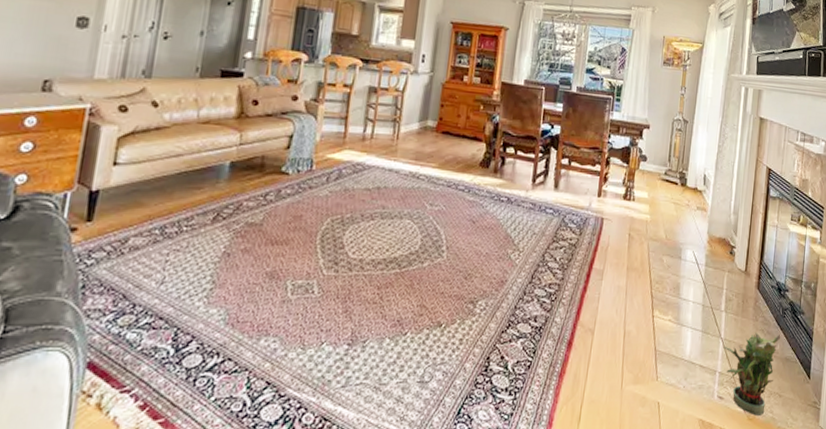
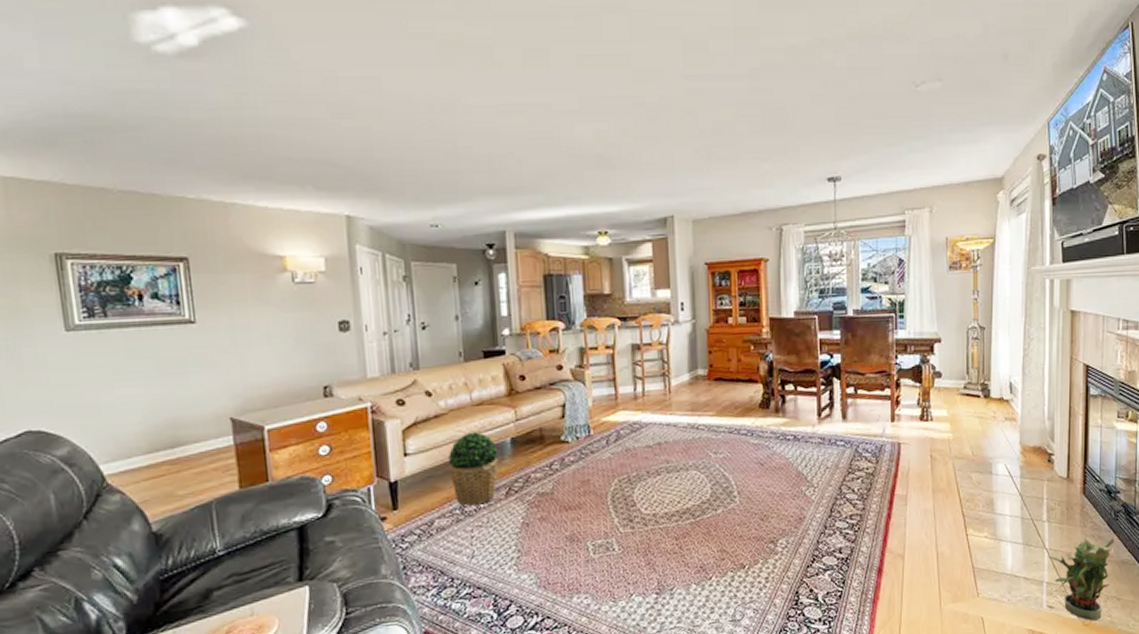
potted plant: none [157,150,214,227] -> present [447,432,499,506]

